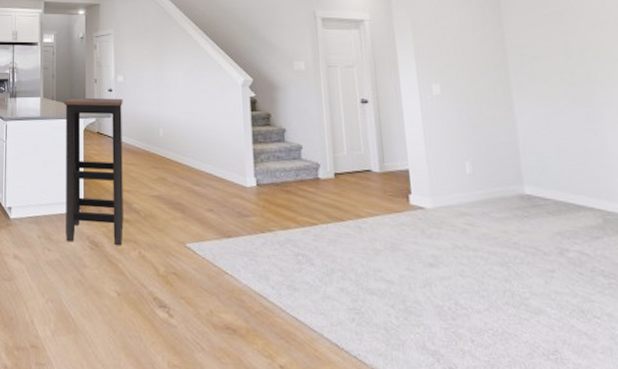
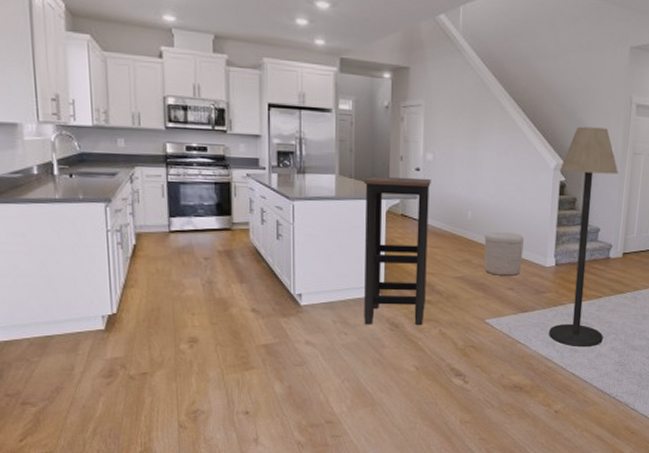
basket: none [178,148,220,197] -> present [484,231,524,277]
floor lamp: none [248,43,327,285] -> present [549,126,618,346]

